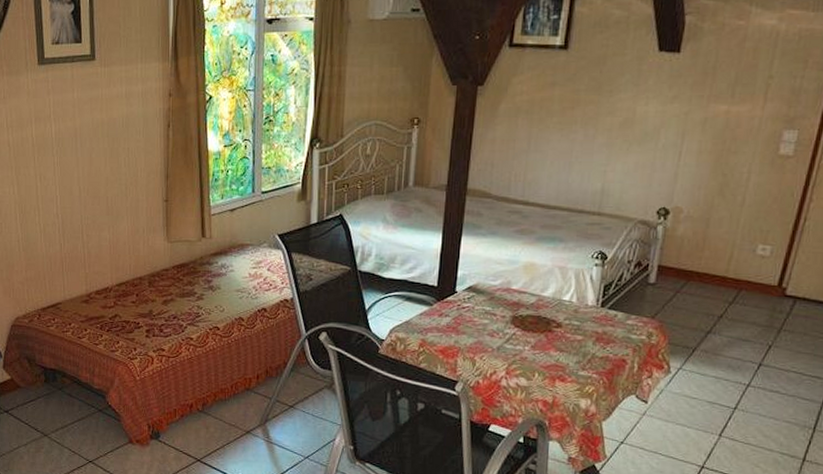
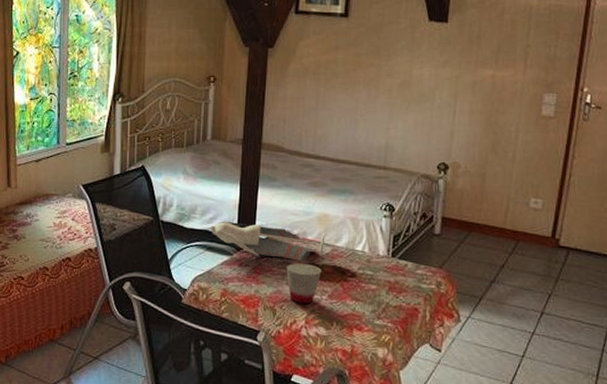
shawl: none [410,270,531,312] -> present [211,221,325,261]
cup: none [488,313,526,354] -> present [286,262,322,304]

